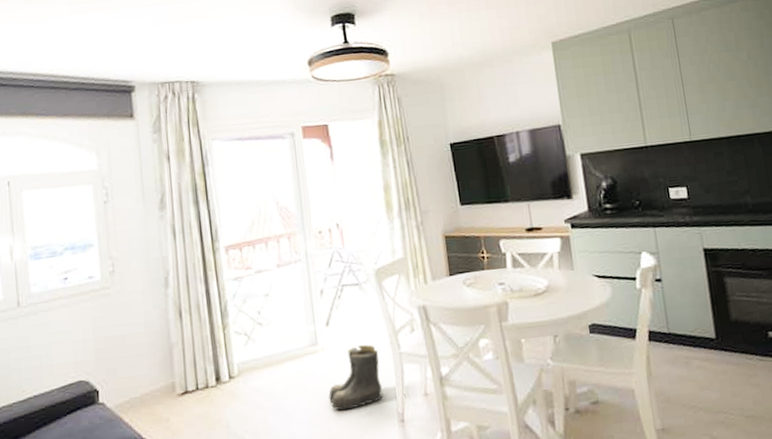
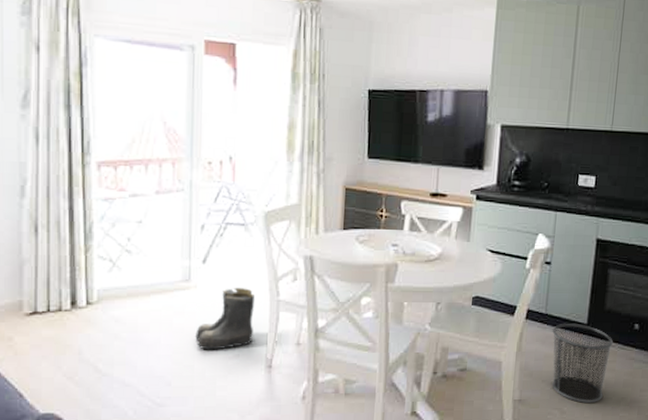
waste bin: none [679,339,754,425] -> present [552,324,613,403]

